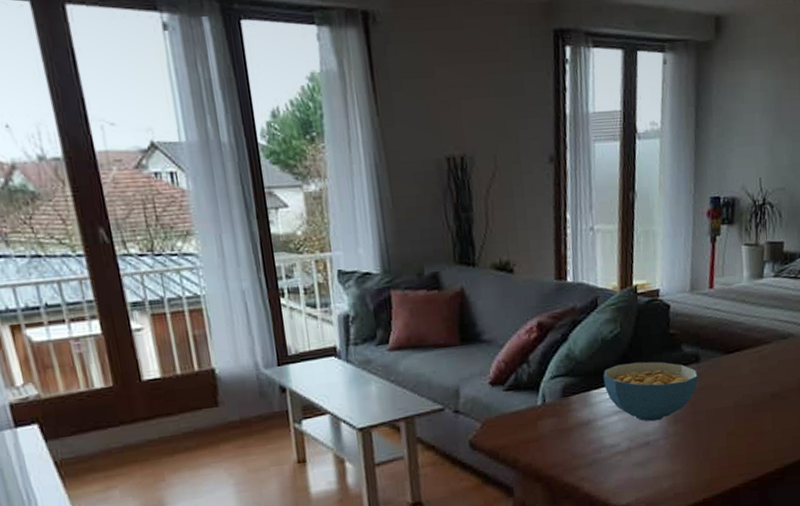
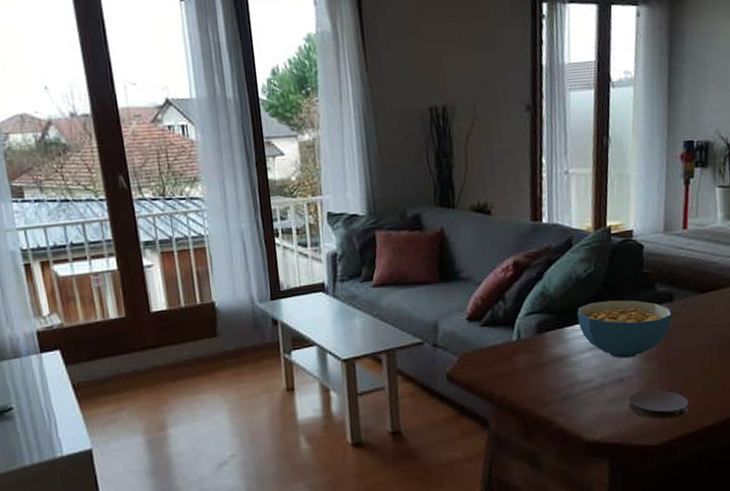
coaster: none [655,452,715,483] -> present [628,389,689,420]

